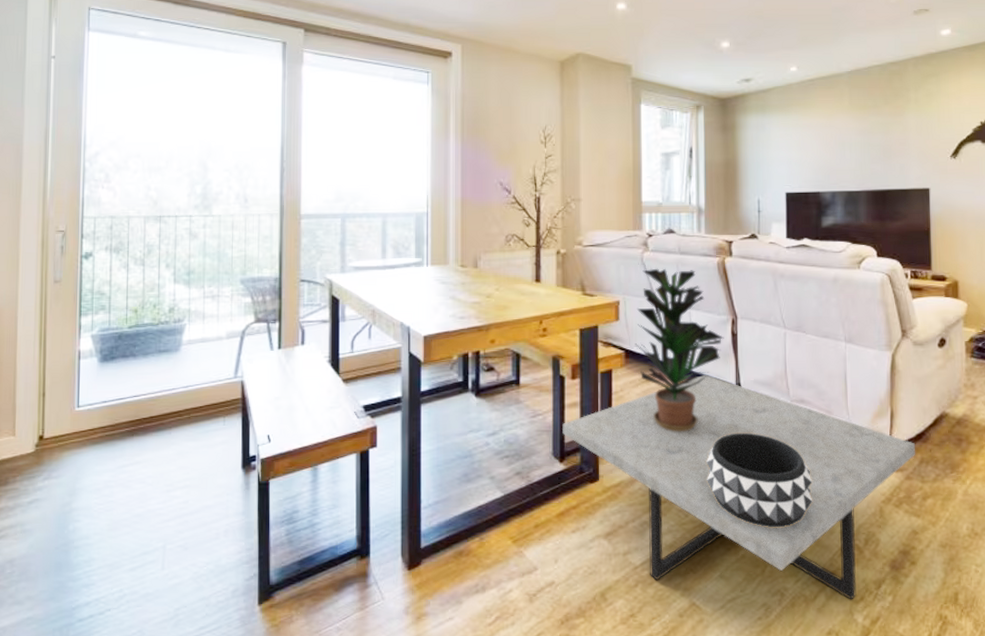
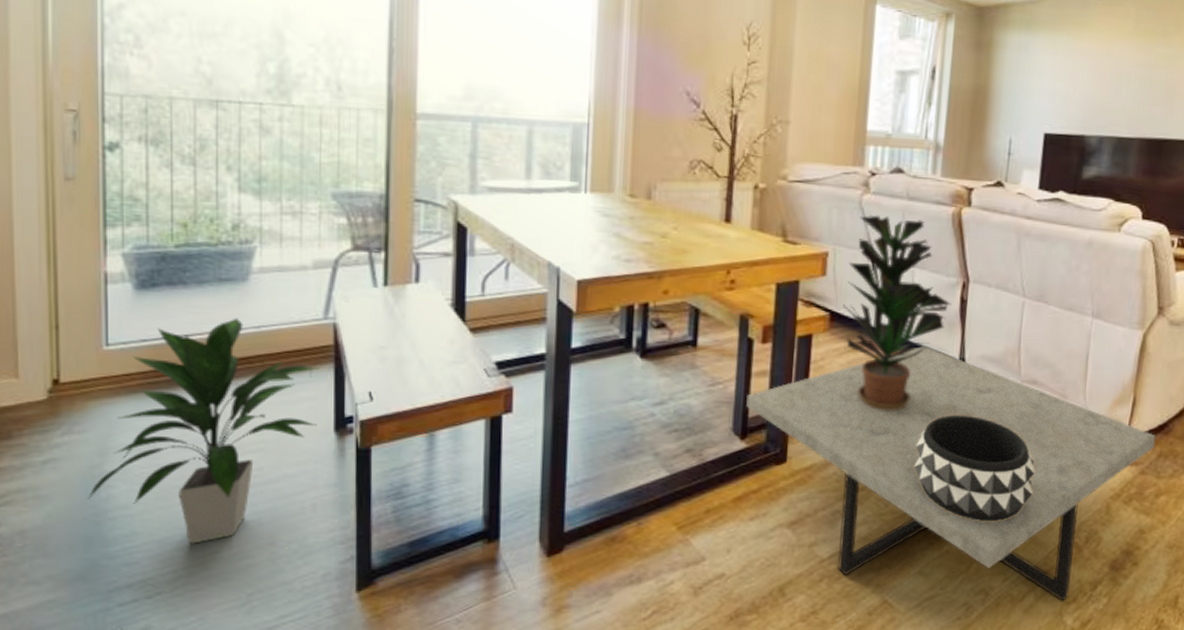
indoor plant: none [59,380,231,567] -> present [87,317,320,544]

